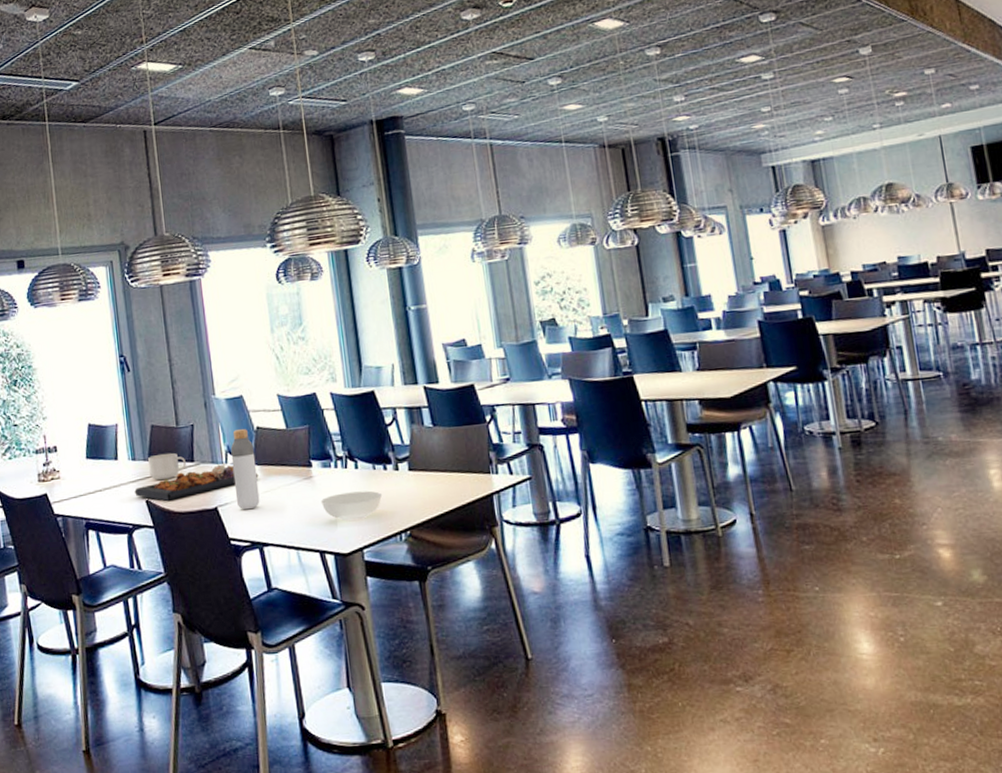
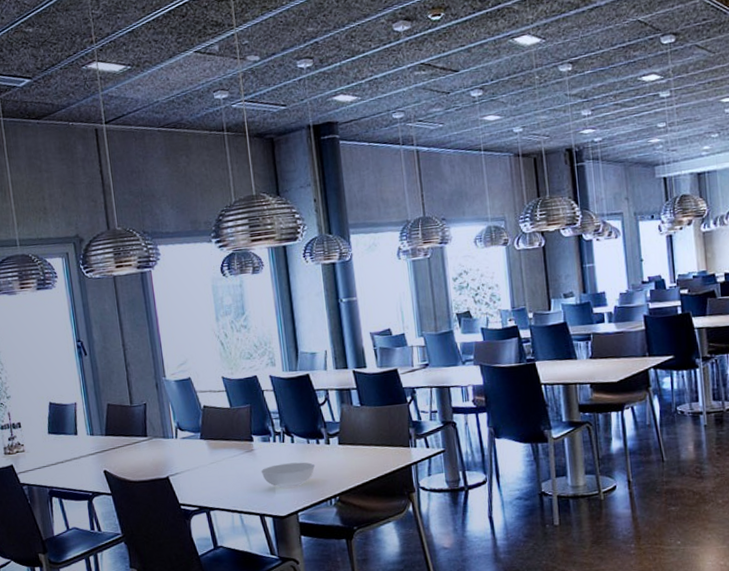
food tray: present [134,462,259,501] -> none [93,437,206,471]
cup: present [147,452,186,481] -> none [104,428,140,453]
bottle: present [230,428,260,510] -> none [180,407,207,479]

